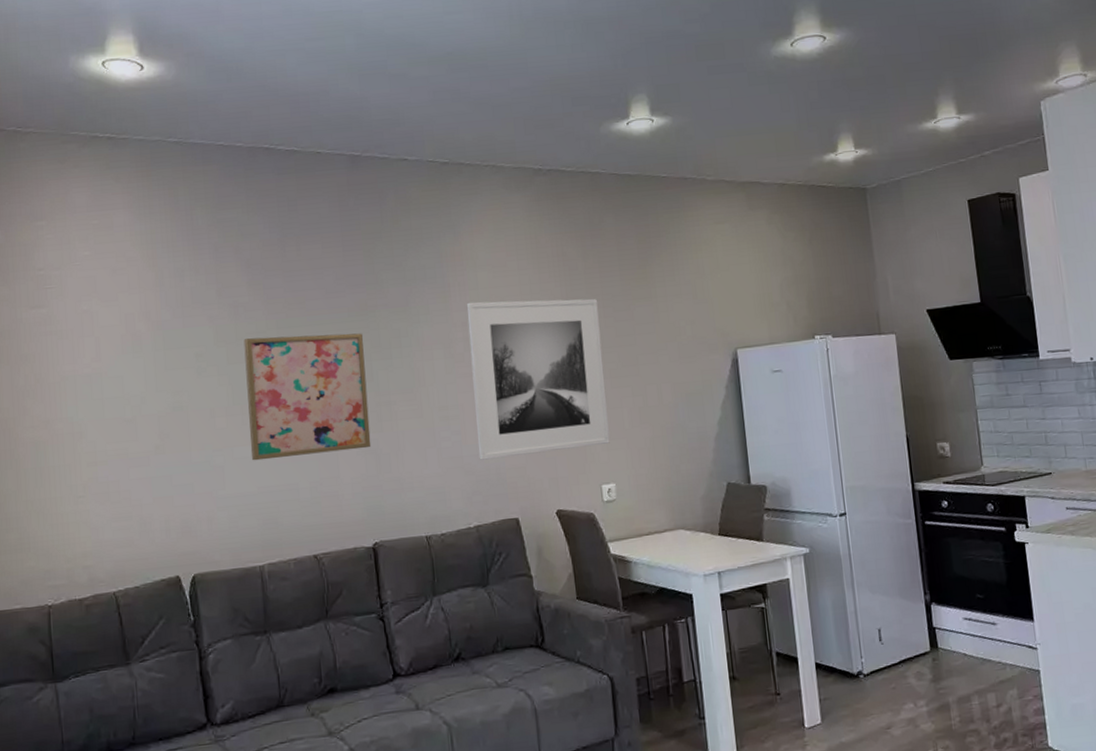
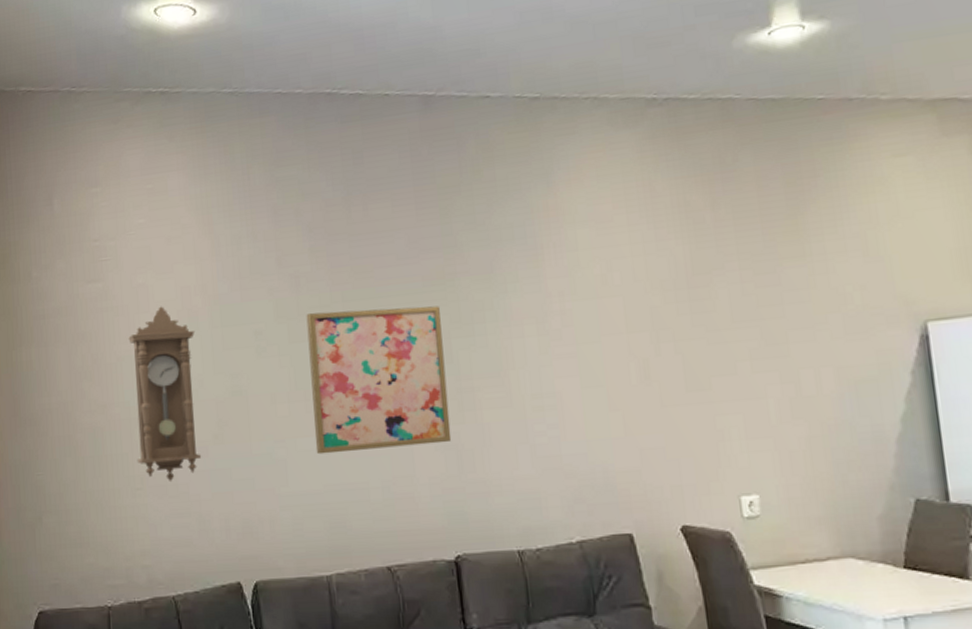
pendulum clock: none [72,330,144,490] -> present [128,306,202,483]
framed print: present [466,298,610,460] -> none [563,259,751,461]

